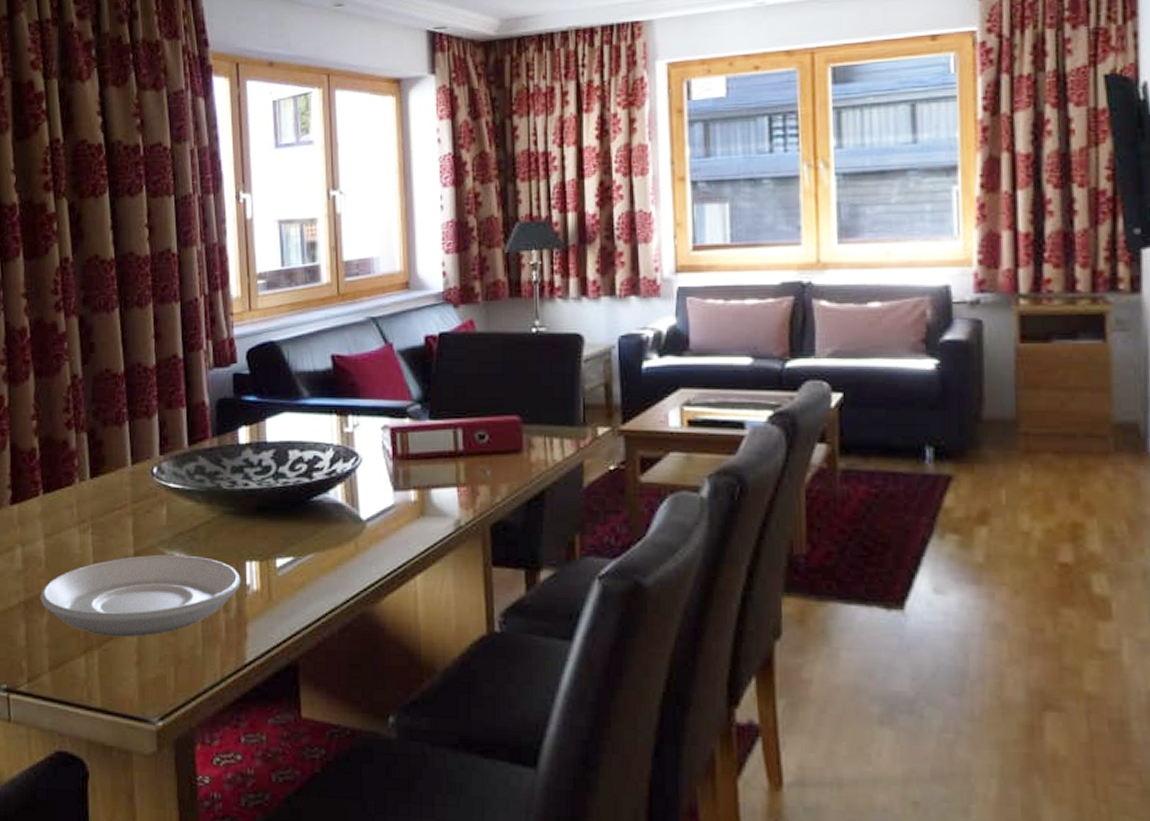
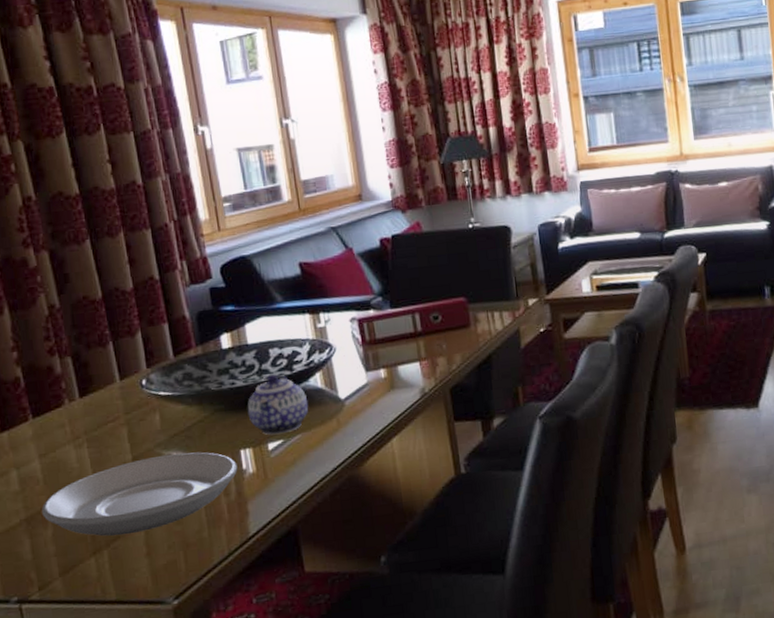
teapot: none [258,479,325,551] -> present [247,374,309,436]

